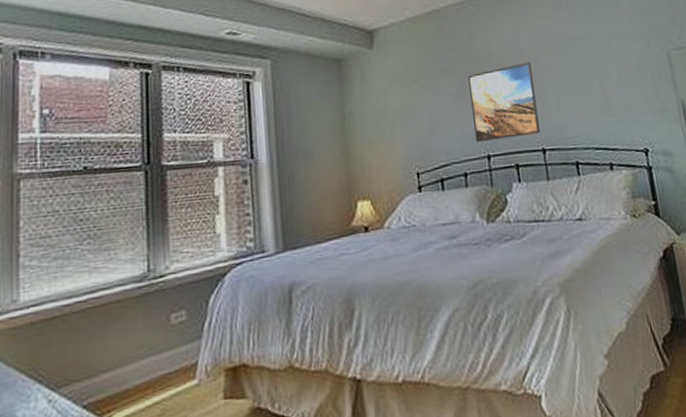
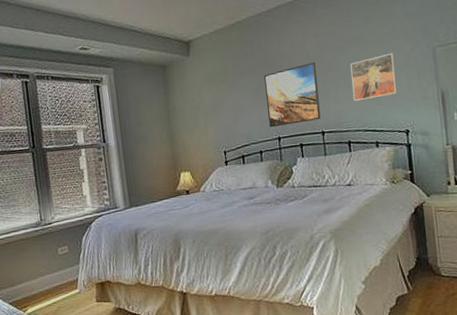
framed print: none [573,54,630,112] -> present [350,52,397,102]

